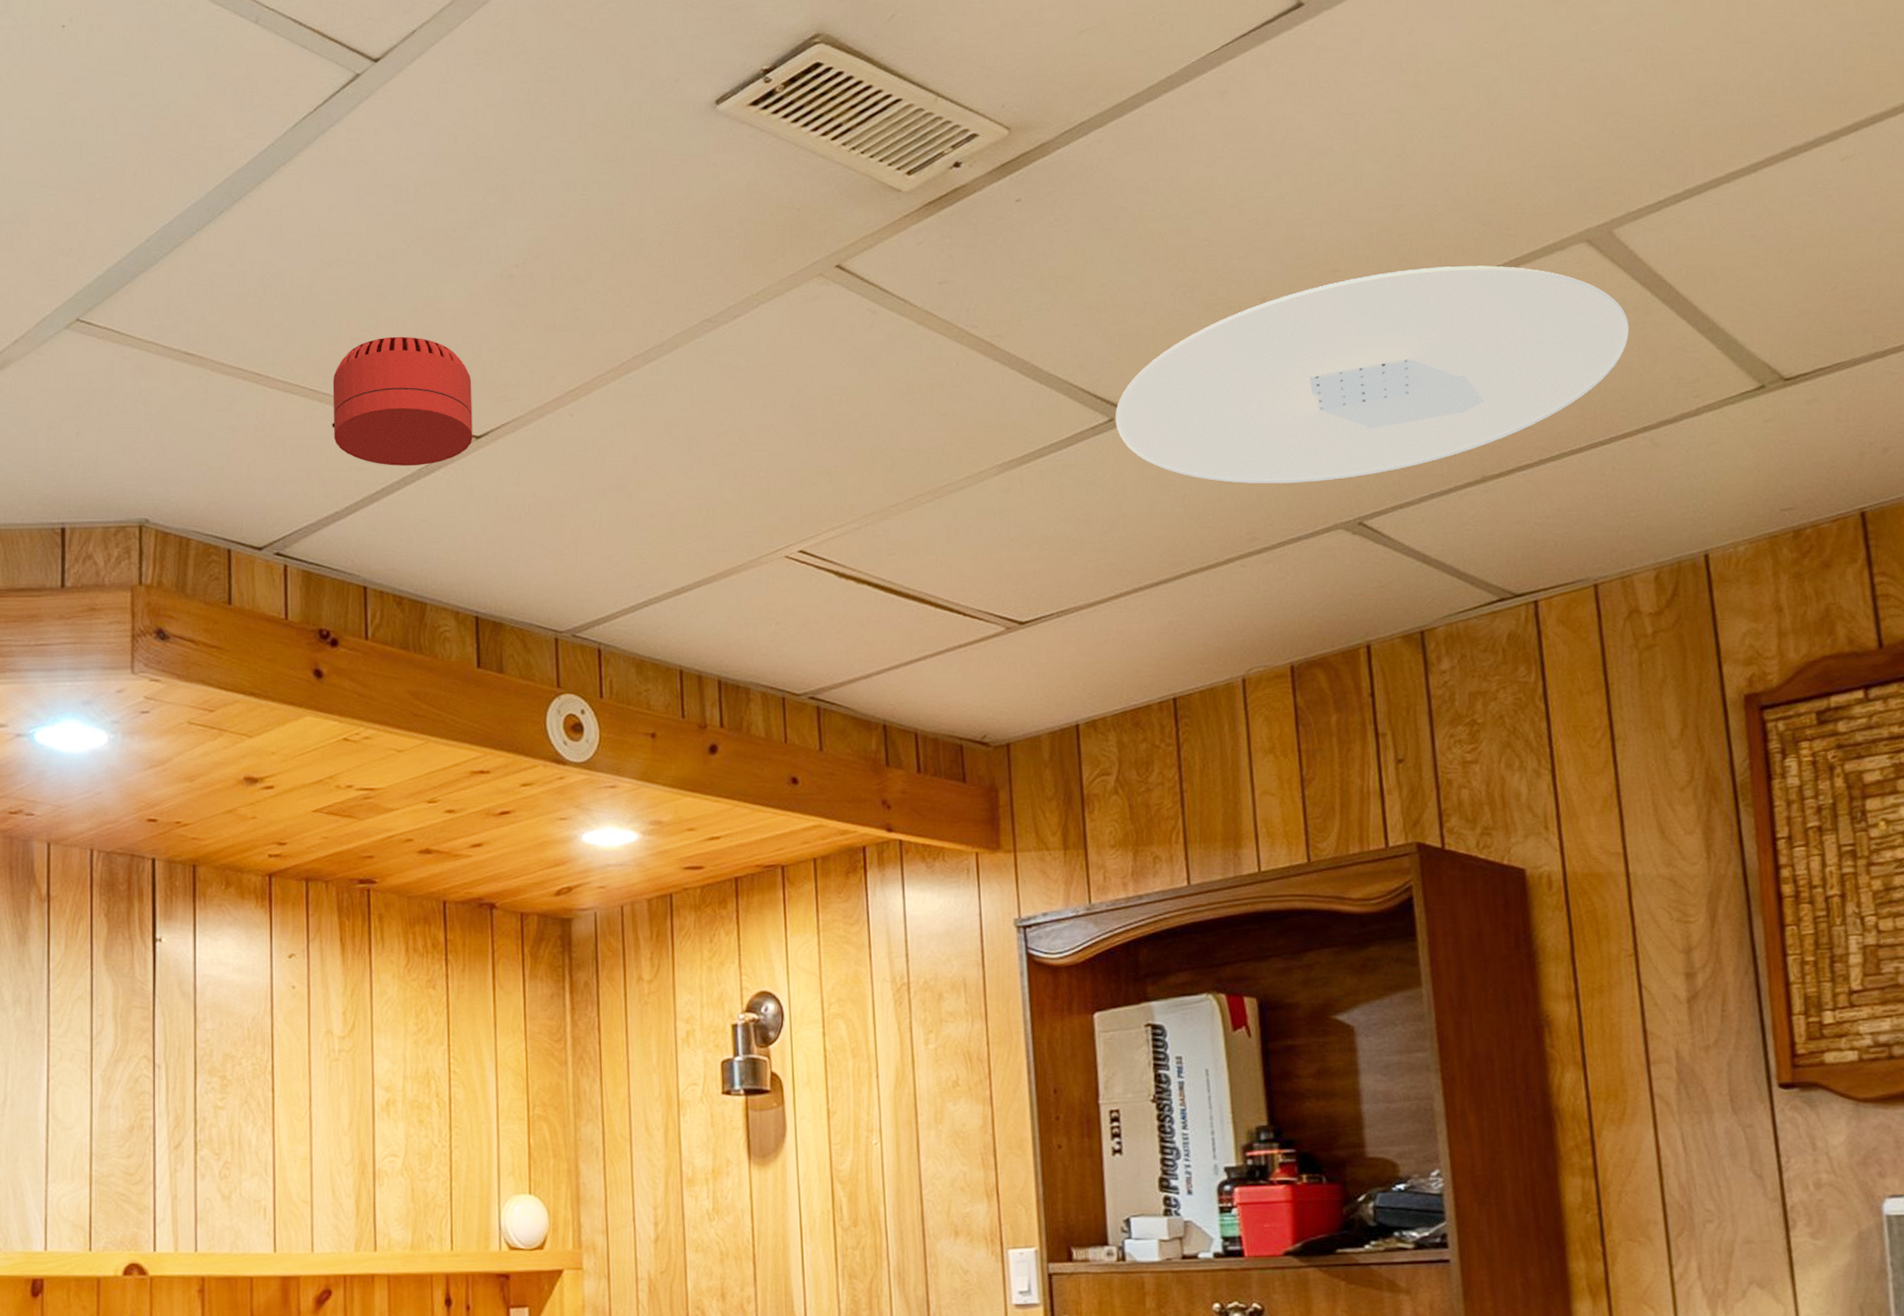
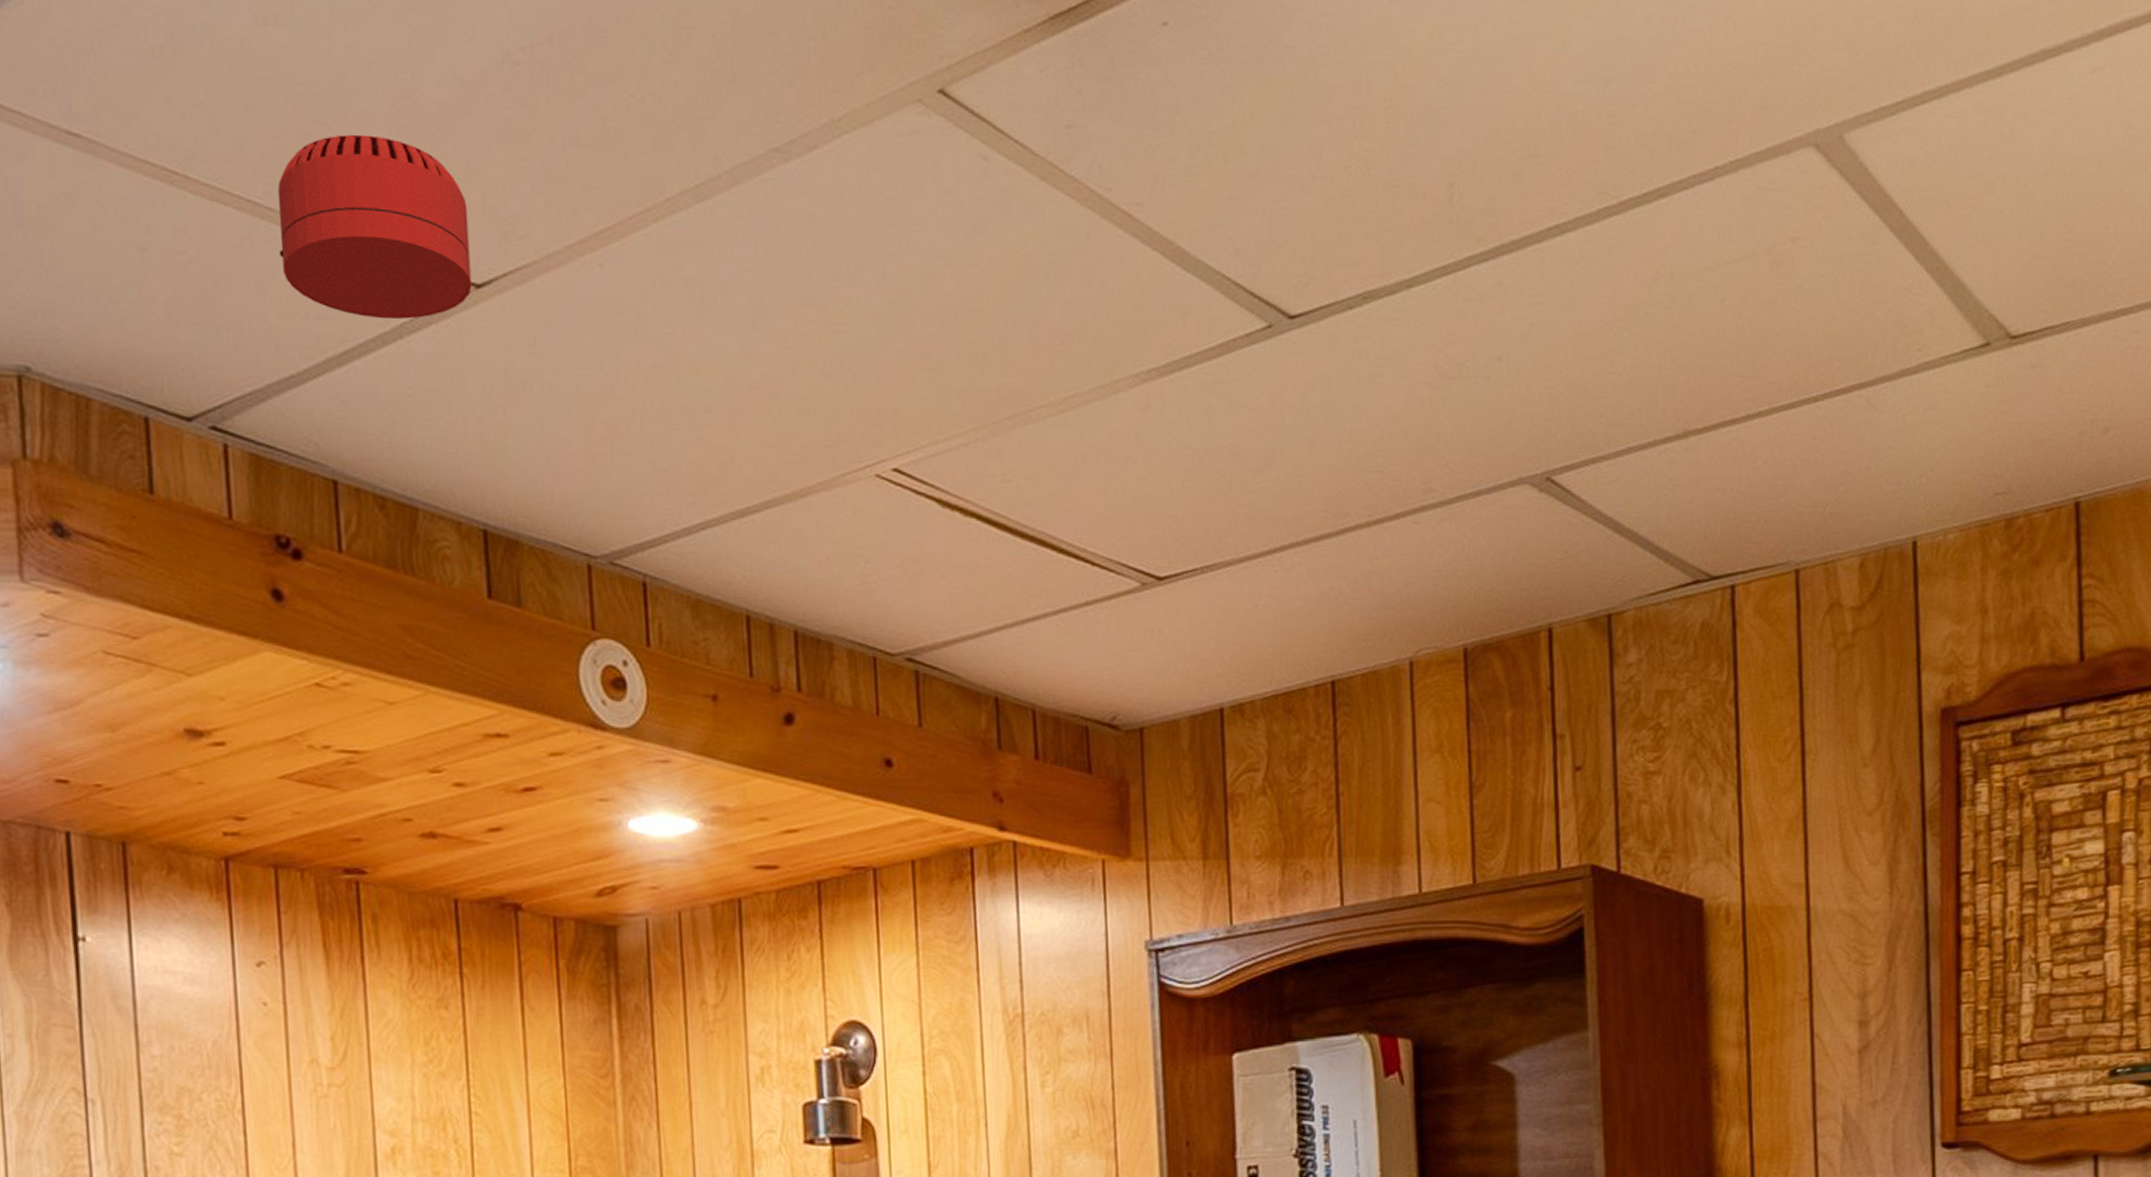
ceiling light: present [1115,265,1629,484] -> none [1274,162,1853,424]

